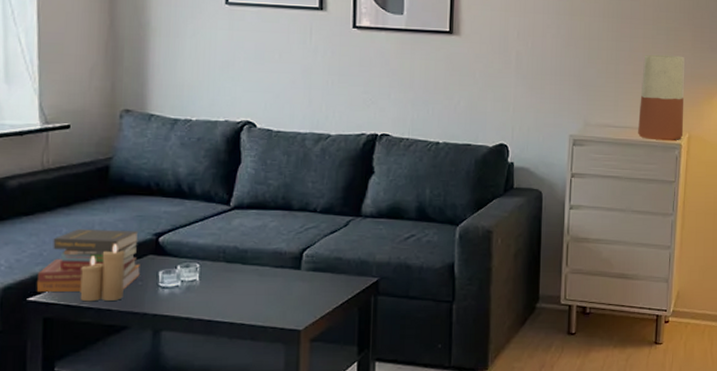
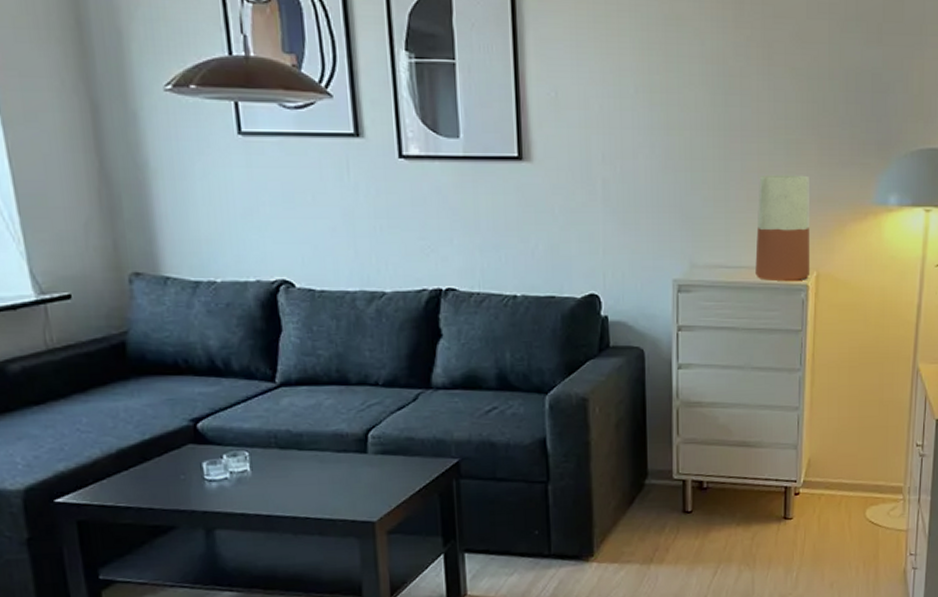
books: present [36,229,141,292] -> none [62,416,182,492]
candle: present [80,244,125,302] -> none [111,433,165,501]

